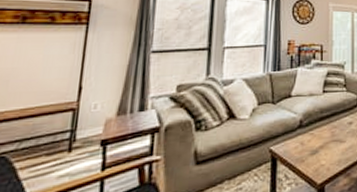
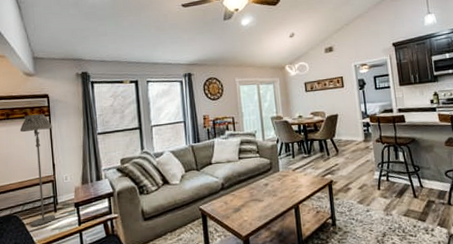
floor lamp: none [25,21,89,172] -> present [20,114,56,226]

